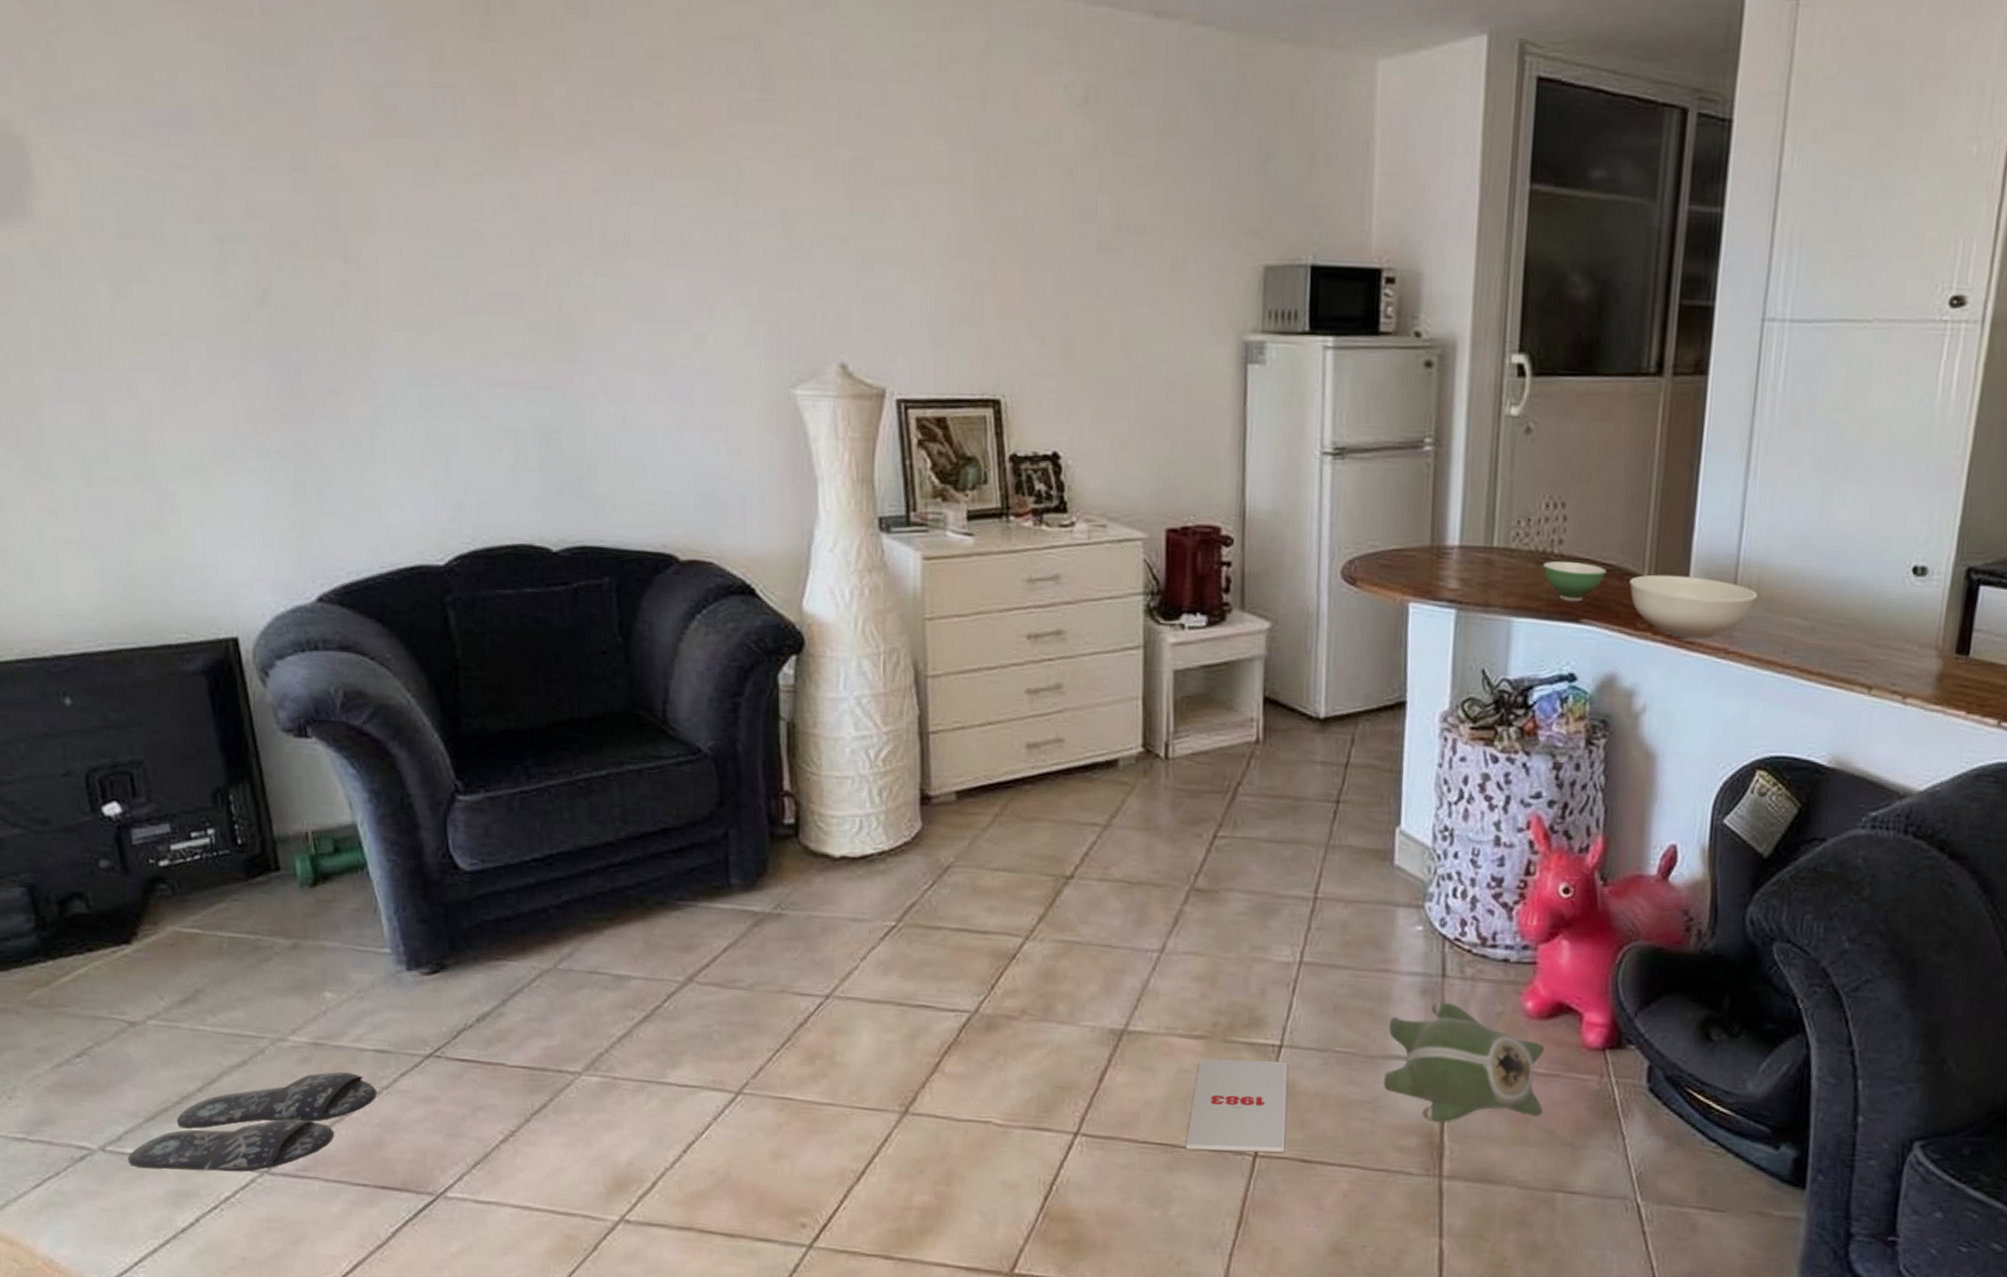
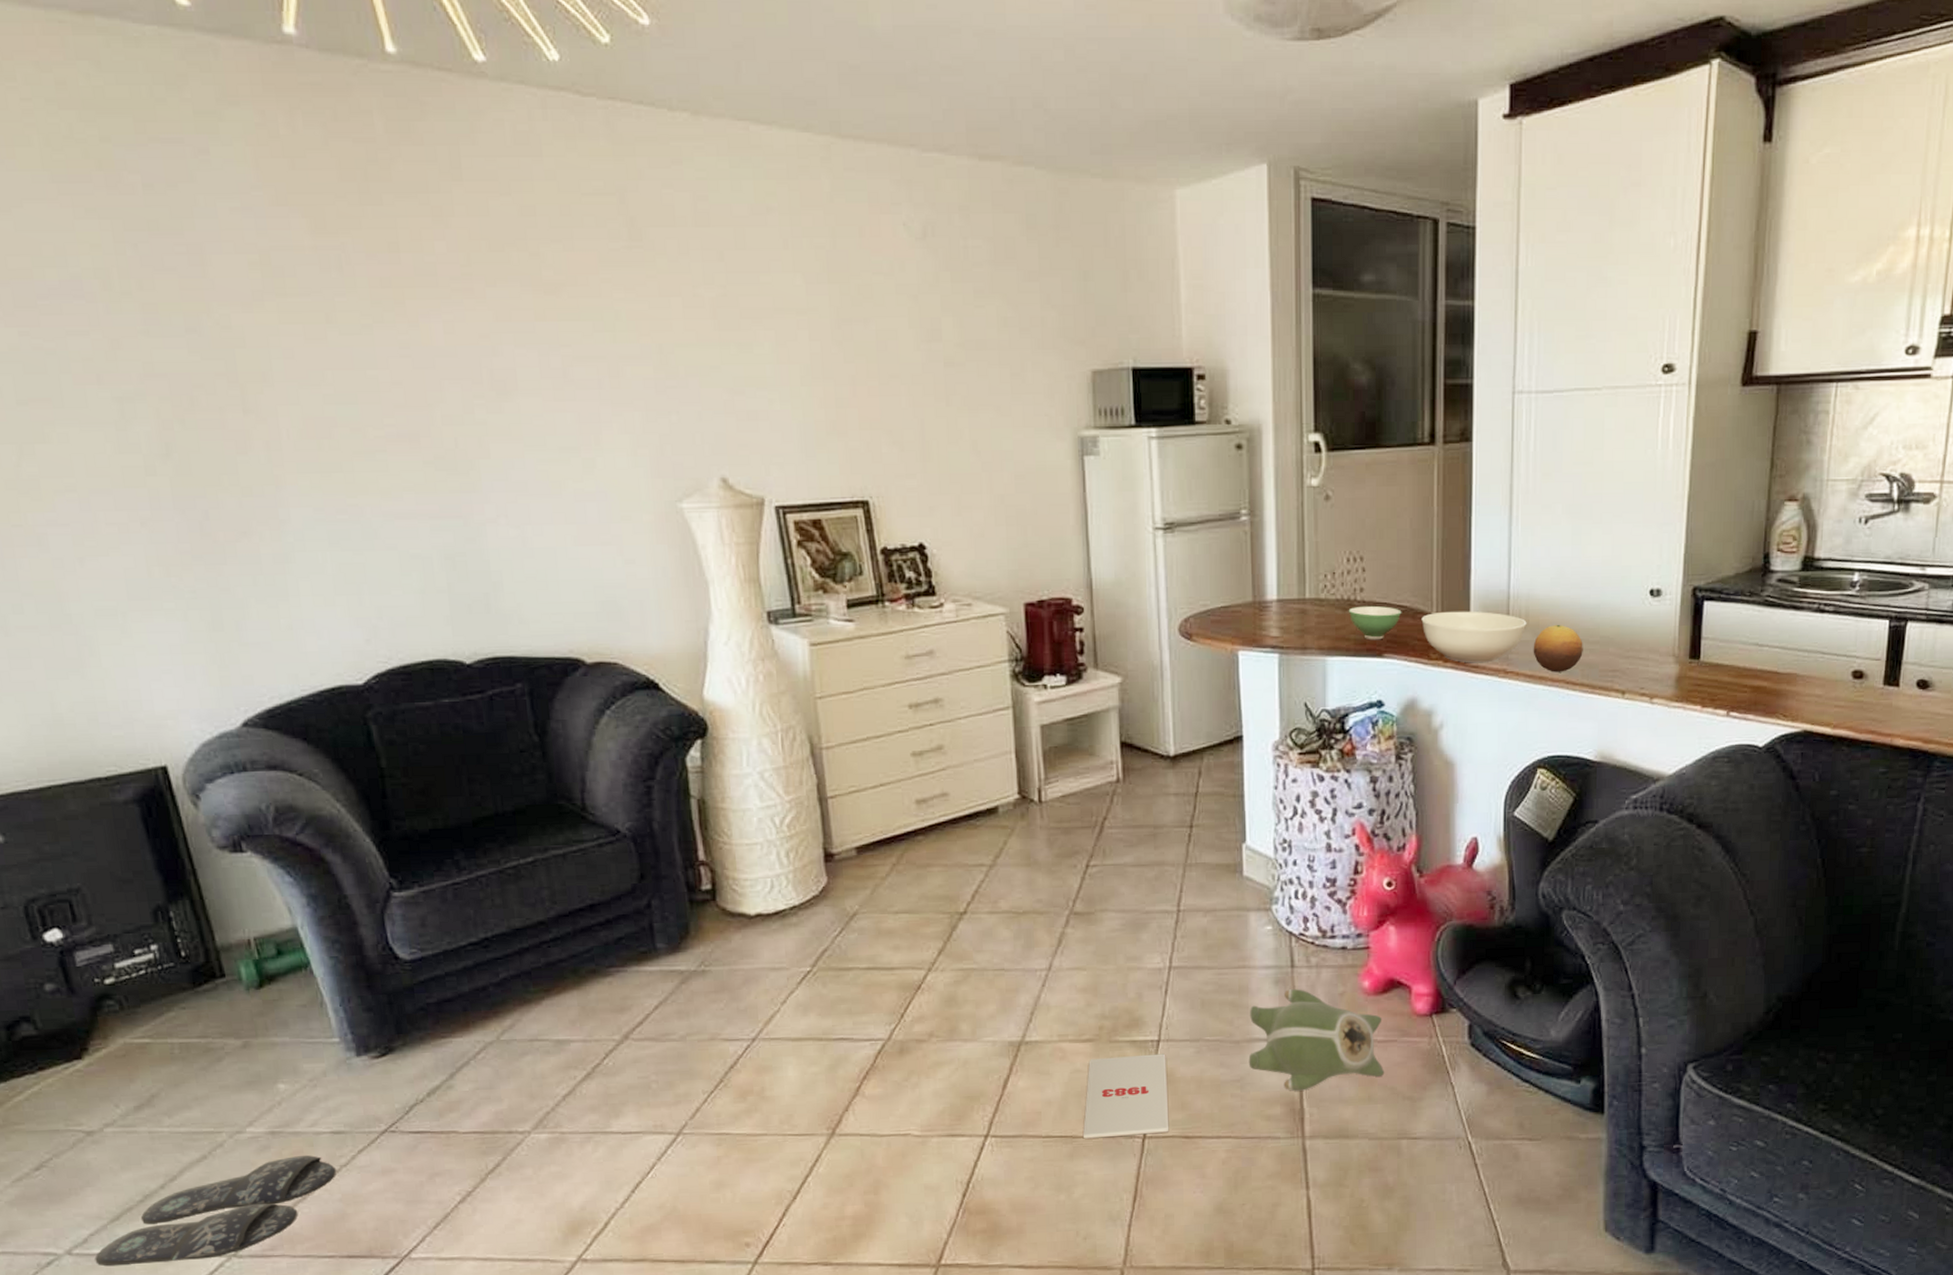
fruit: none [1762,599,1825,658] -> present [1533,624,1583,673]

